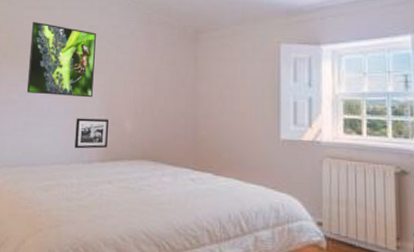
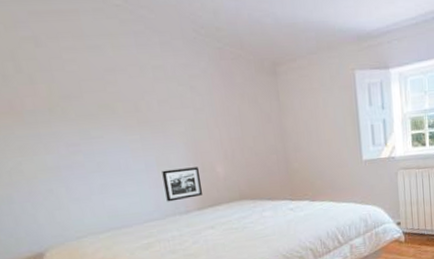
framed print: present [27,21,96,98] -> none [77,65,175,152]

